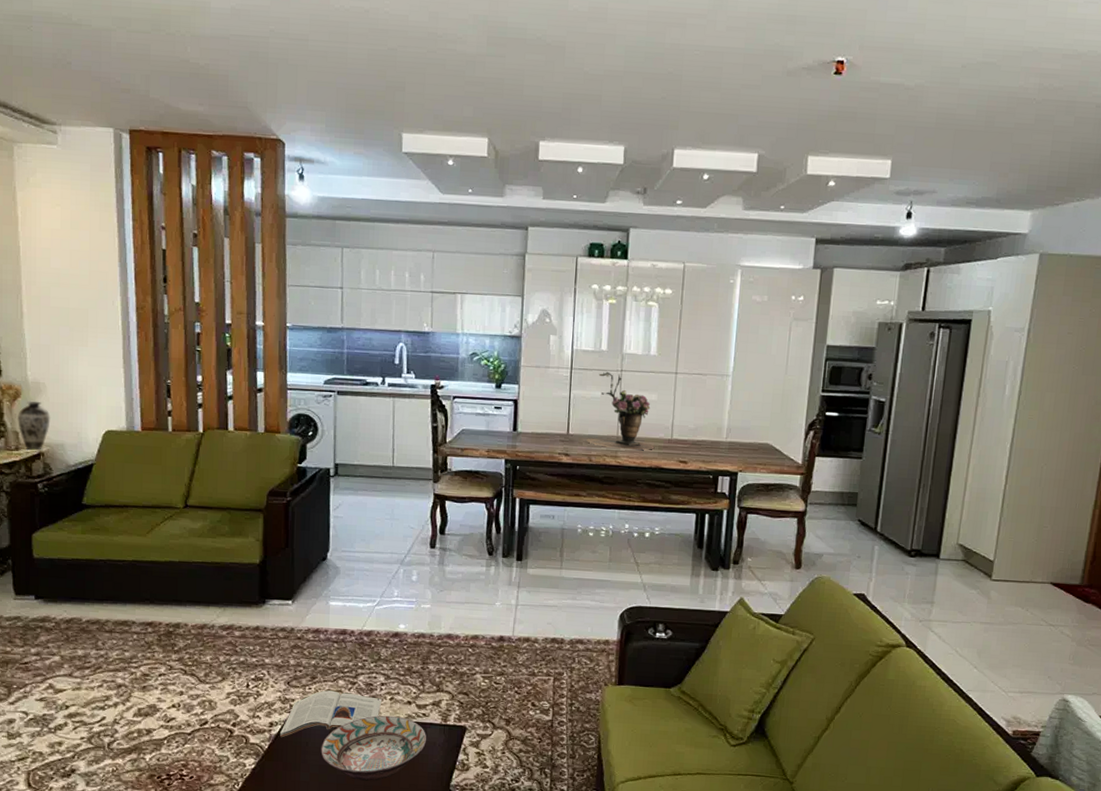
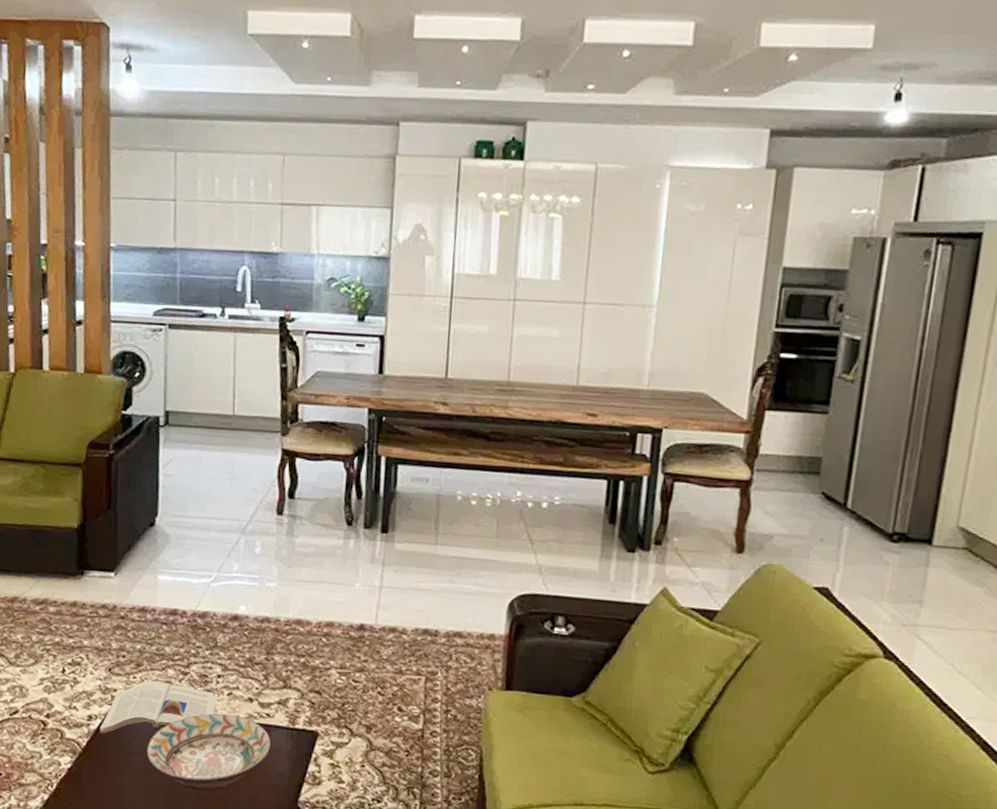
flower arrangement: present [586,371,655,450] -> none [469,300,556,399]

